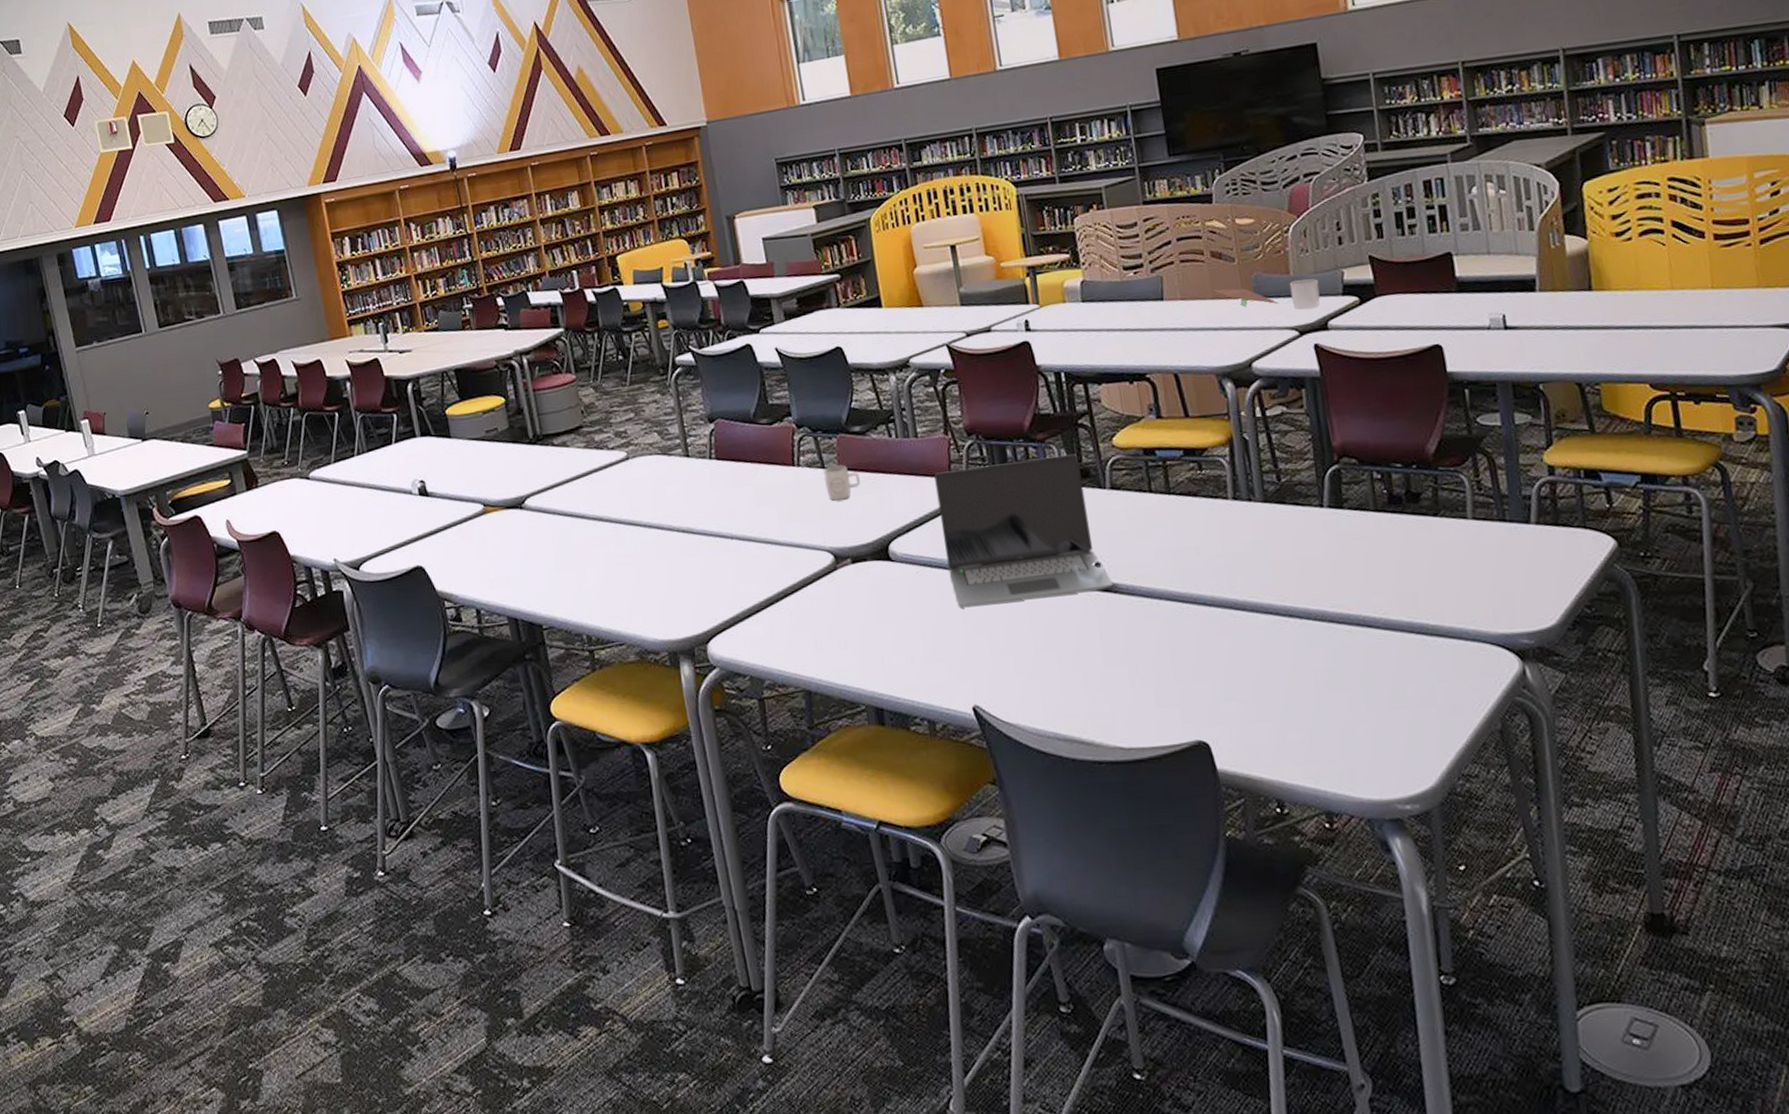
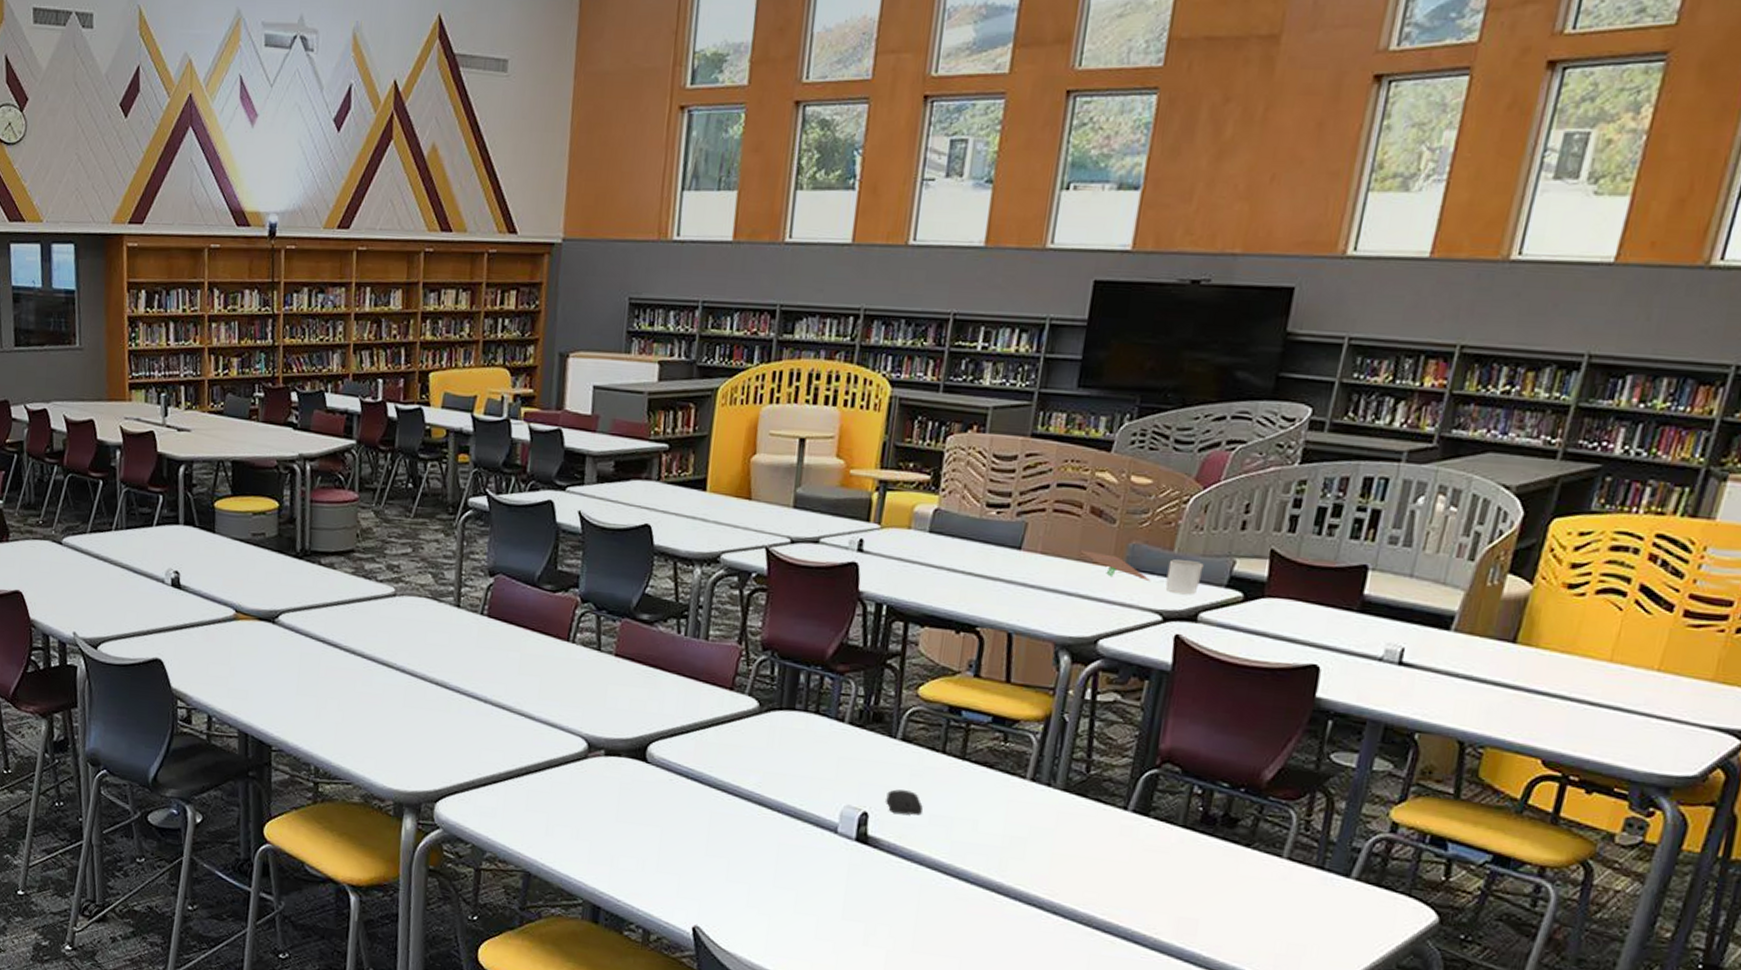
mug: present [824,465,860,501] -> none [596,650,635,688]
laptop: present [934,454,1113,608] -> none [704,682,876,843]
computer mouse: none [1112,533,1148,557] -> present [886,789,923,815]

